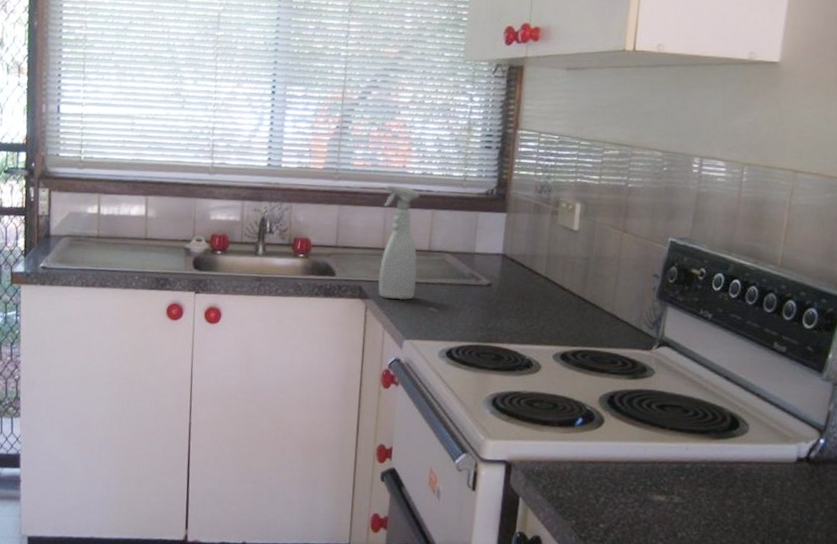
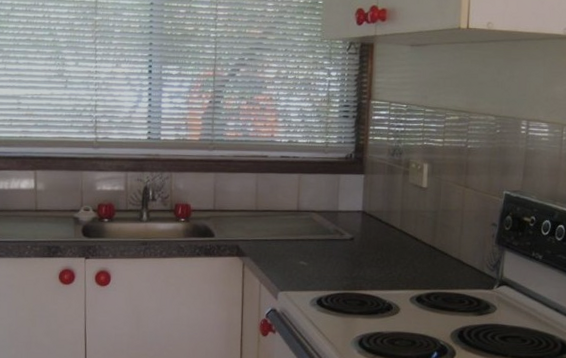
spray bottle: present [378,185,420,300] -> none [253,153,288,256]

